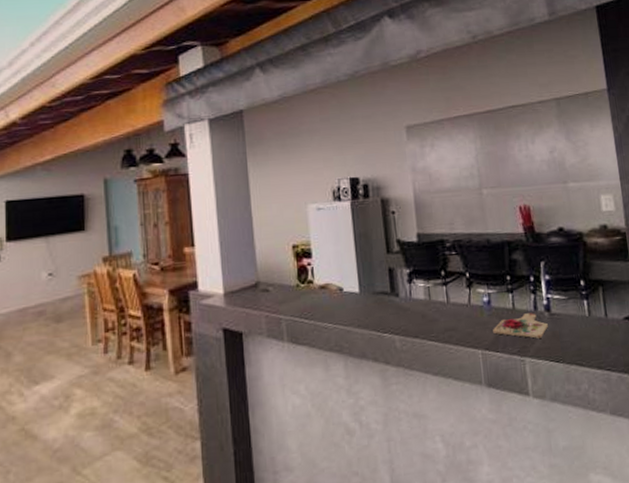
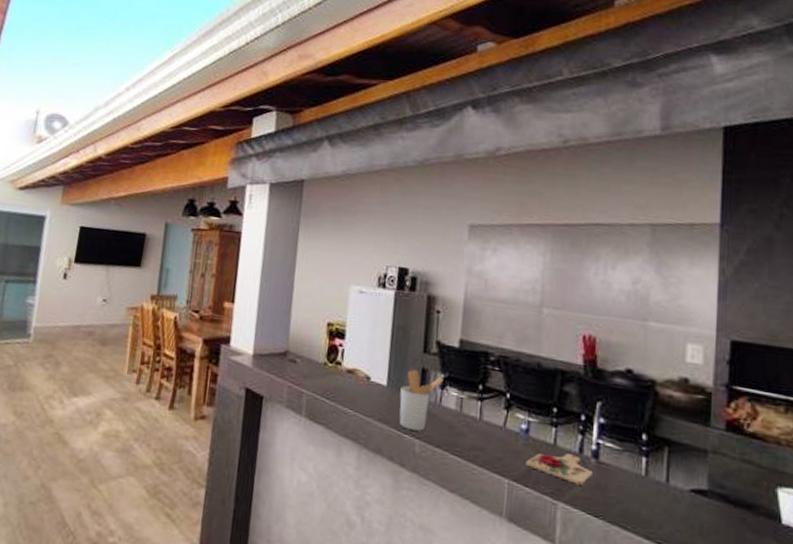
utensil holder: none [372,271,410,328] -> present [399,369,444,431]

